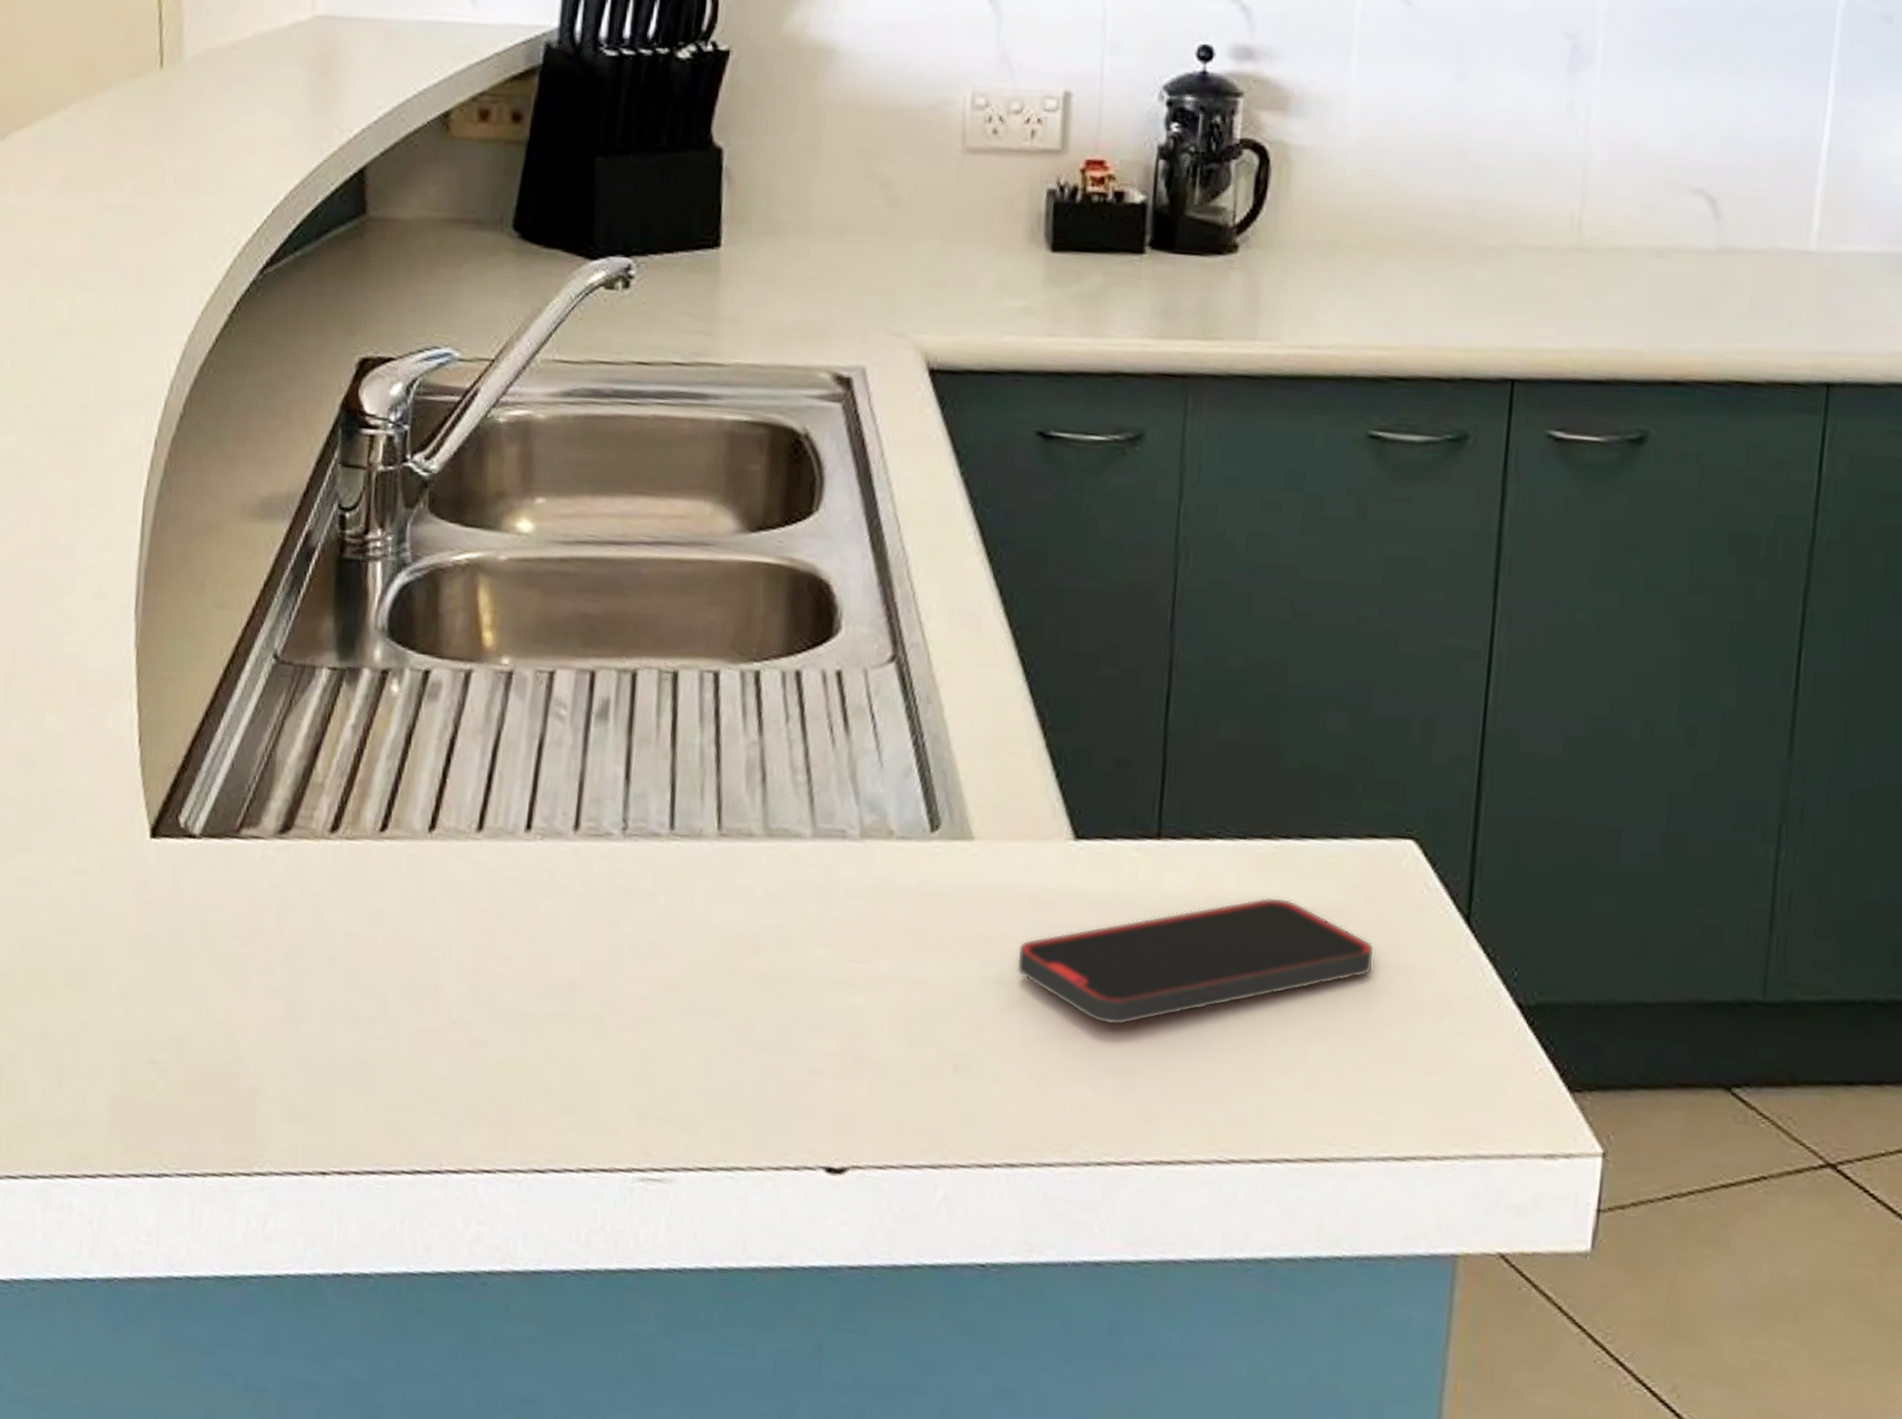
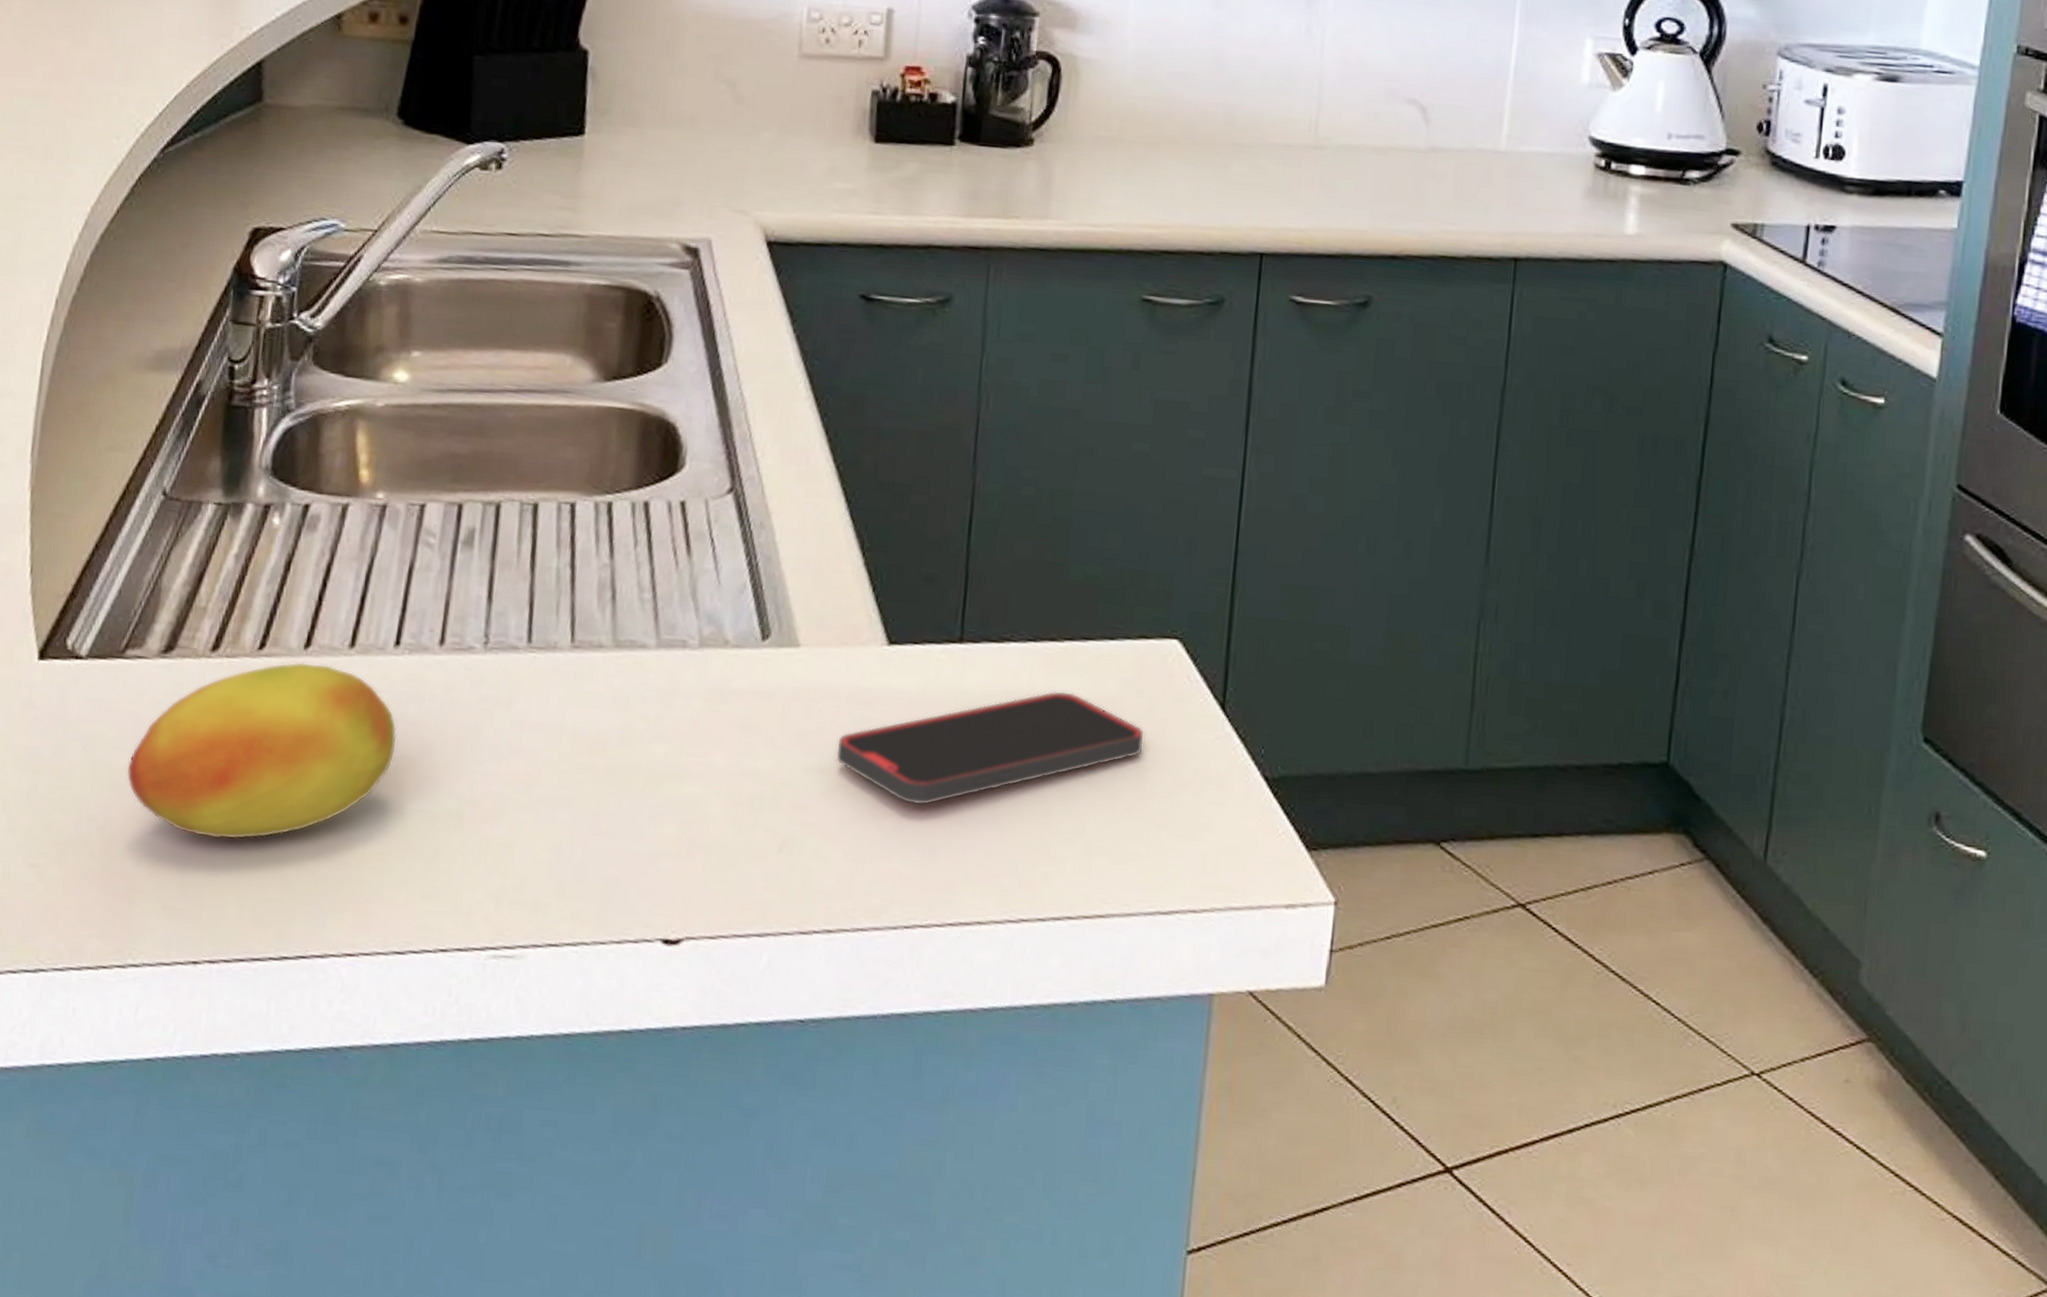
fruit: none [245,846,531,1041] -> present [126,661,397,840]

